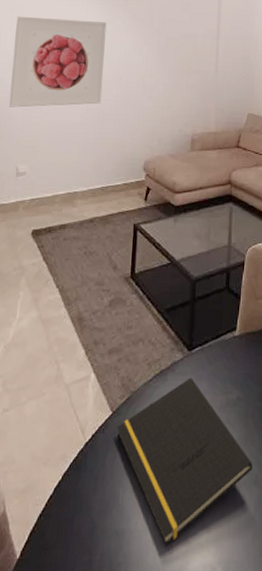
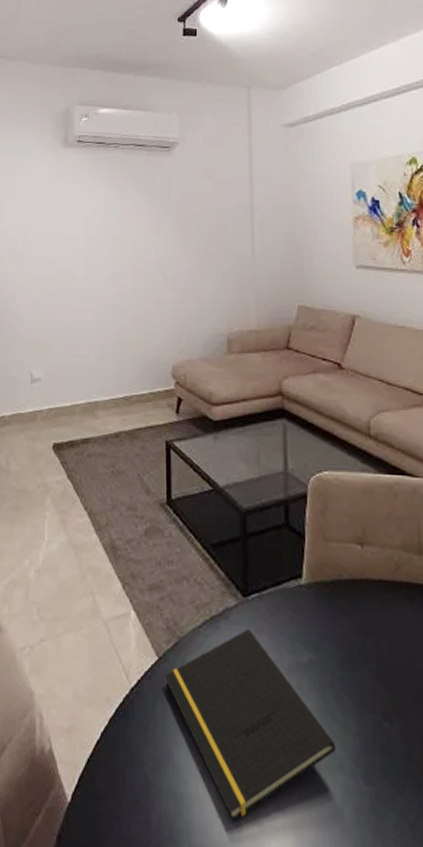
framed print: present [8,16,107,108] -> none [15,200,116,305]

